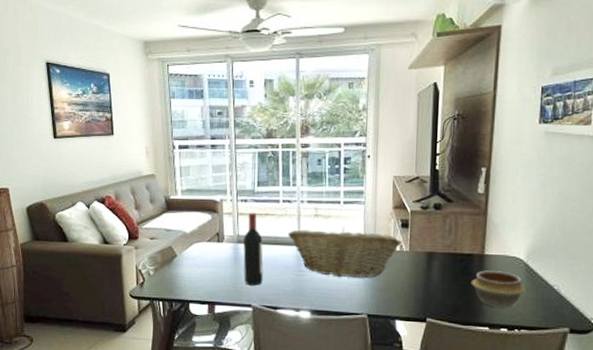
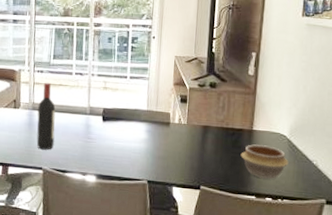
fruit basket: present [287,226,402,278] -> none [78,99,181,147]

